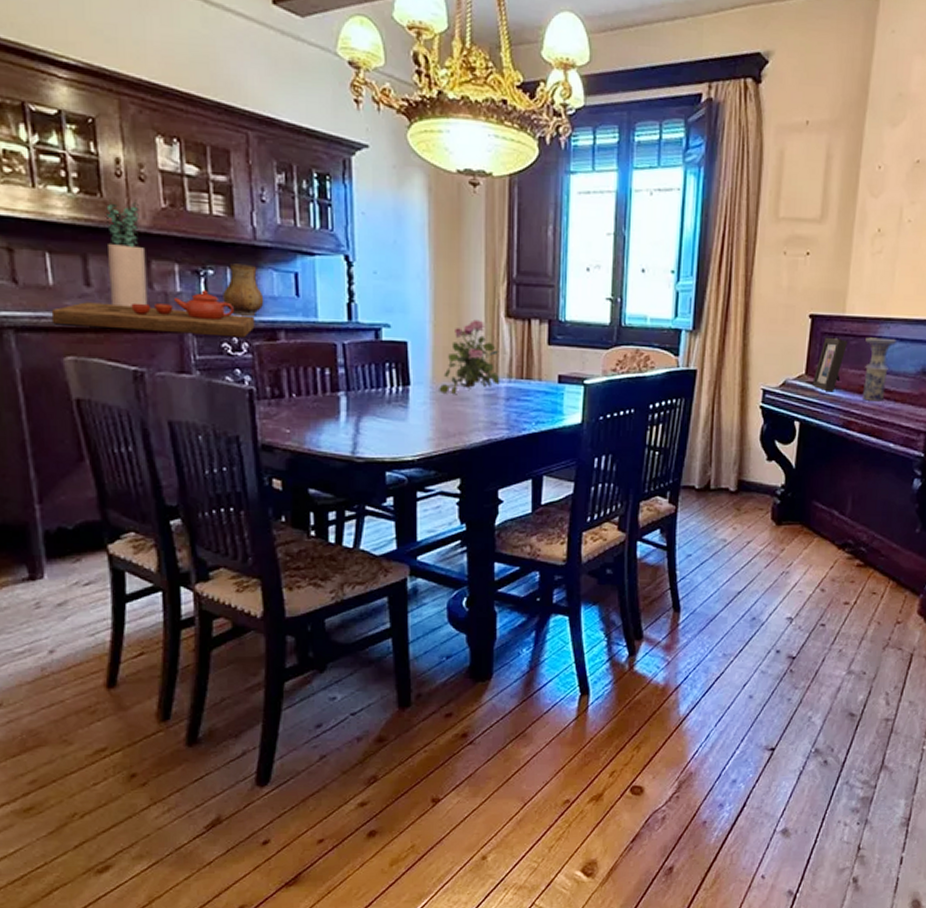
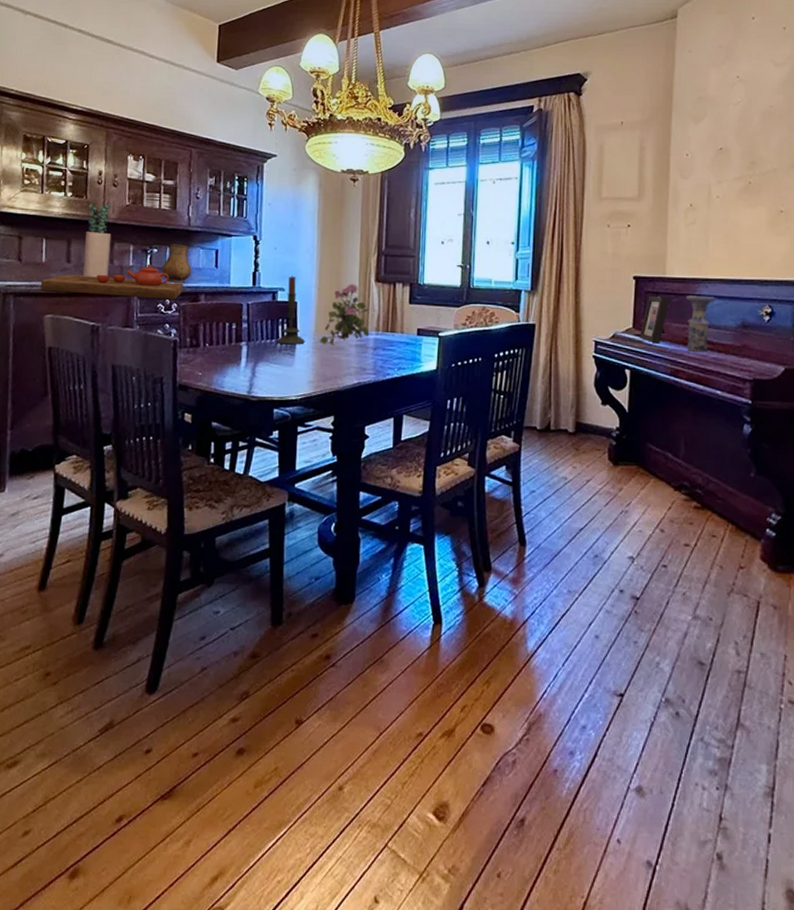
candle: none [384,307,420,396] -> present [277,274,305,346]

